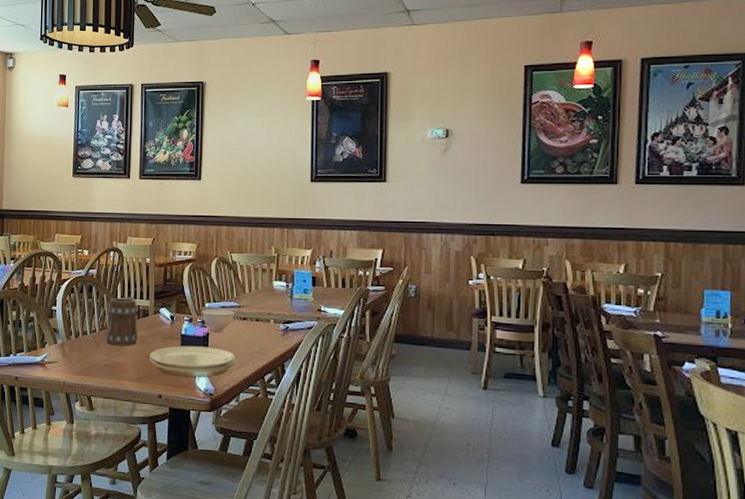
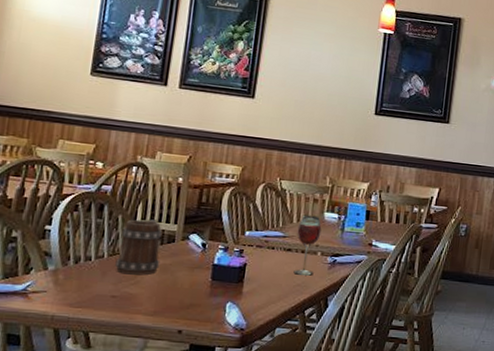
plate: present [149,345,236,378] -> none [170,276,275,312]
bowl: present [201,308,234,333] -> none [239,237,278,264]
wineglass: none [250,284,272,343] -> present [293,215,322,276]

